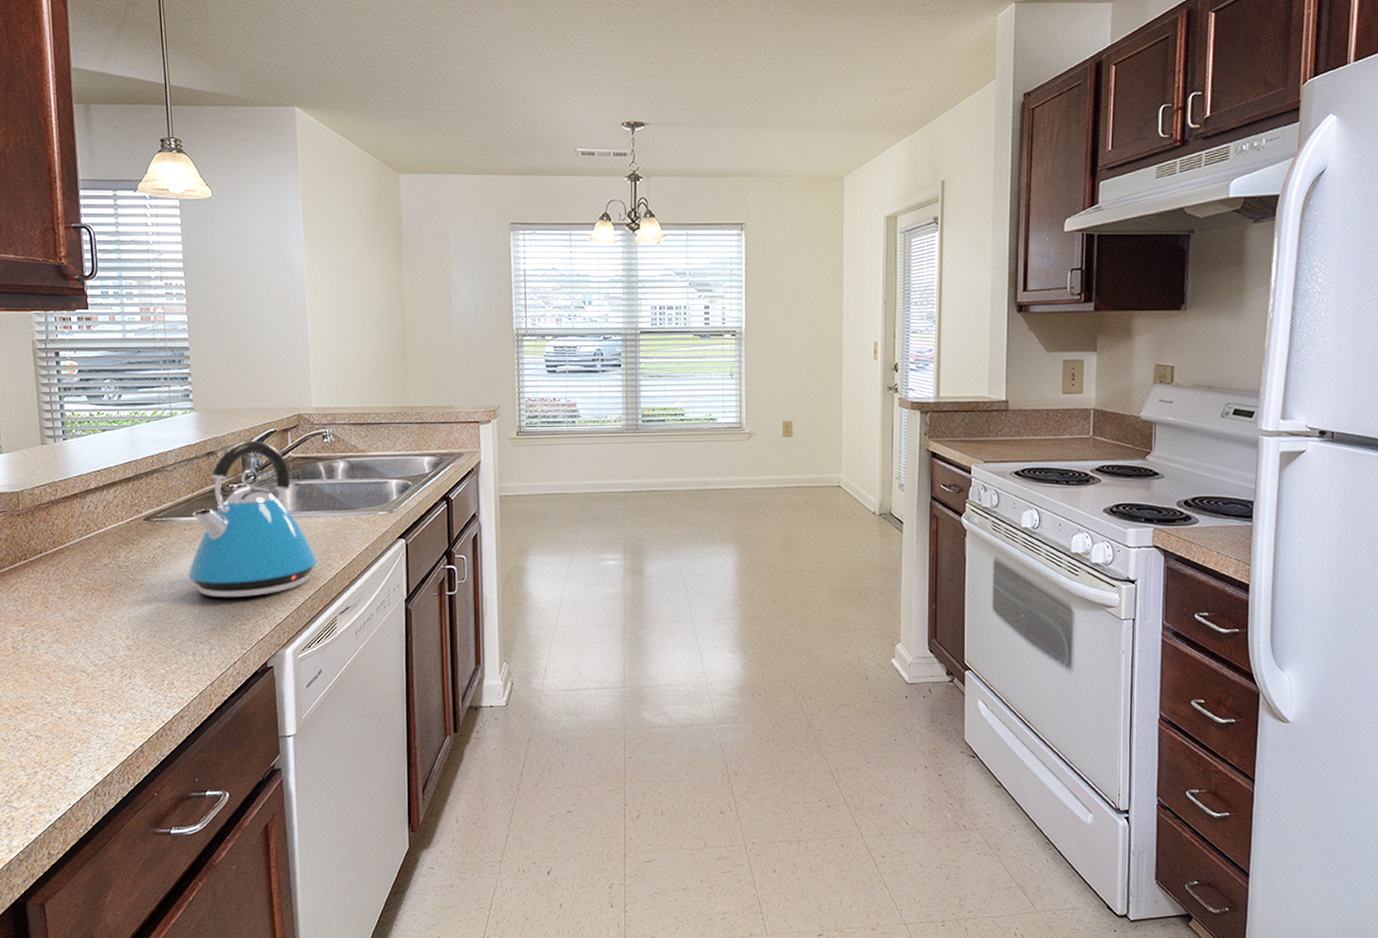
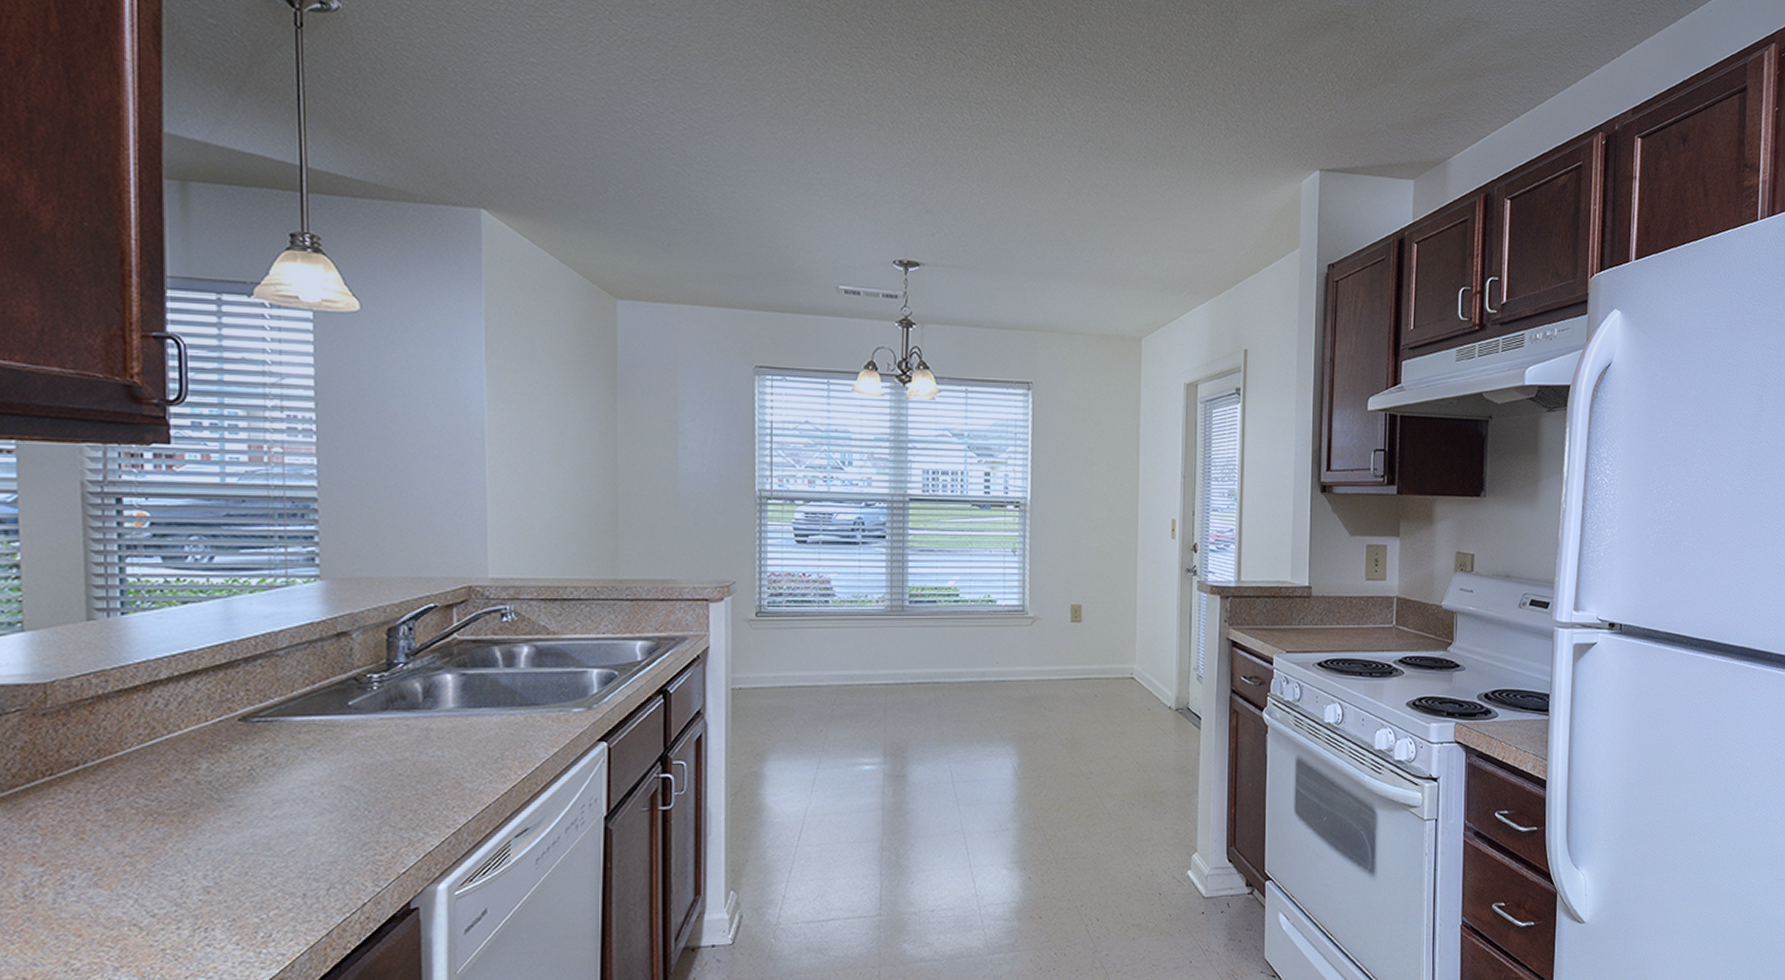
kettle: present [187,440,317,598] -> none [299,618,487,821]

